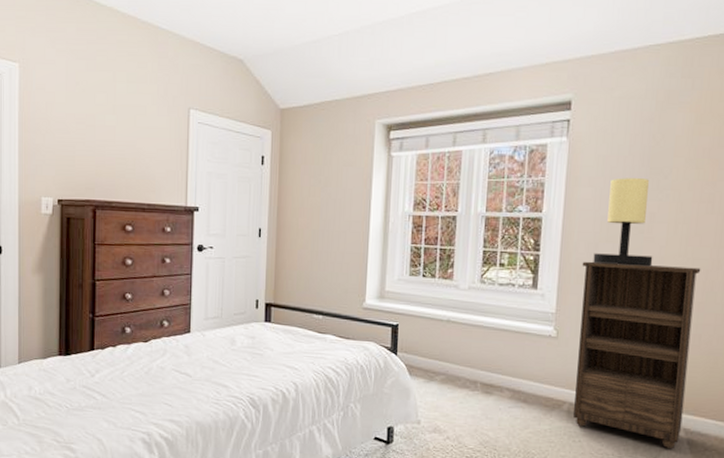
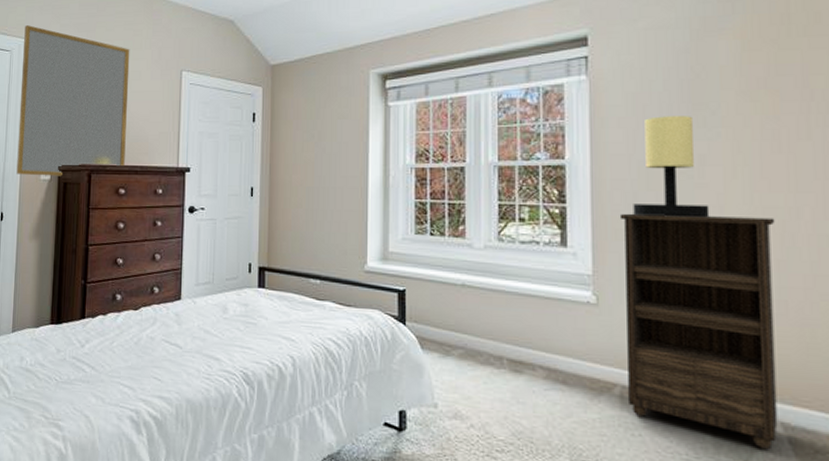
home mirror: none [14,48,134,211] -> present [16,25,130,176]

